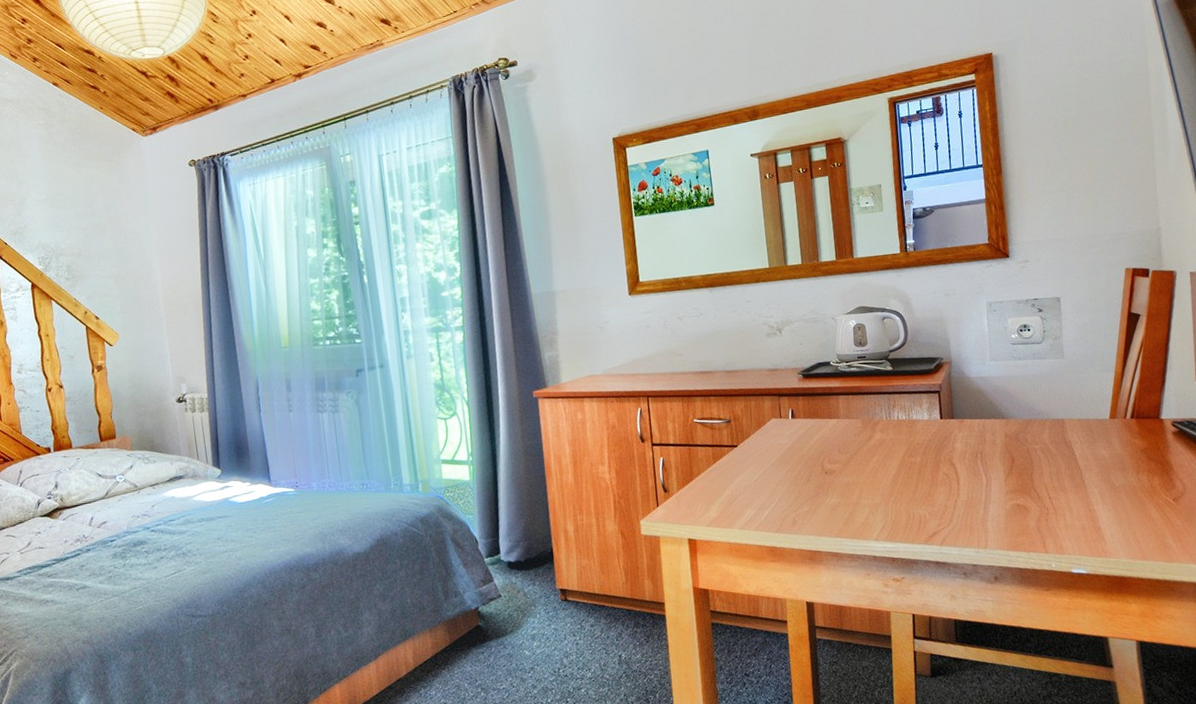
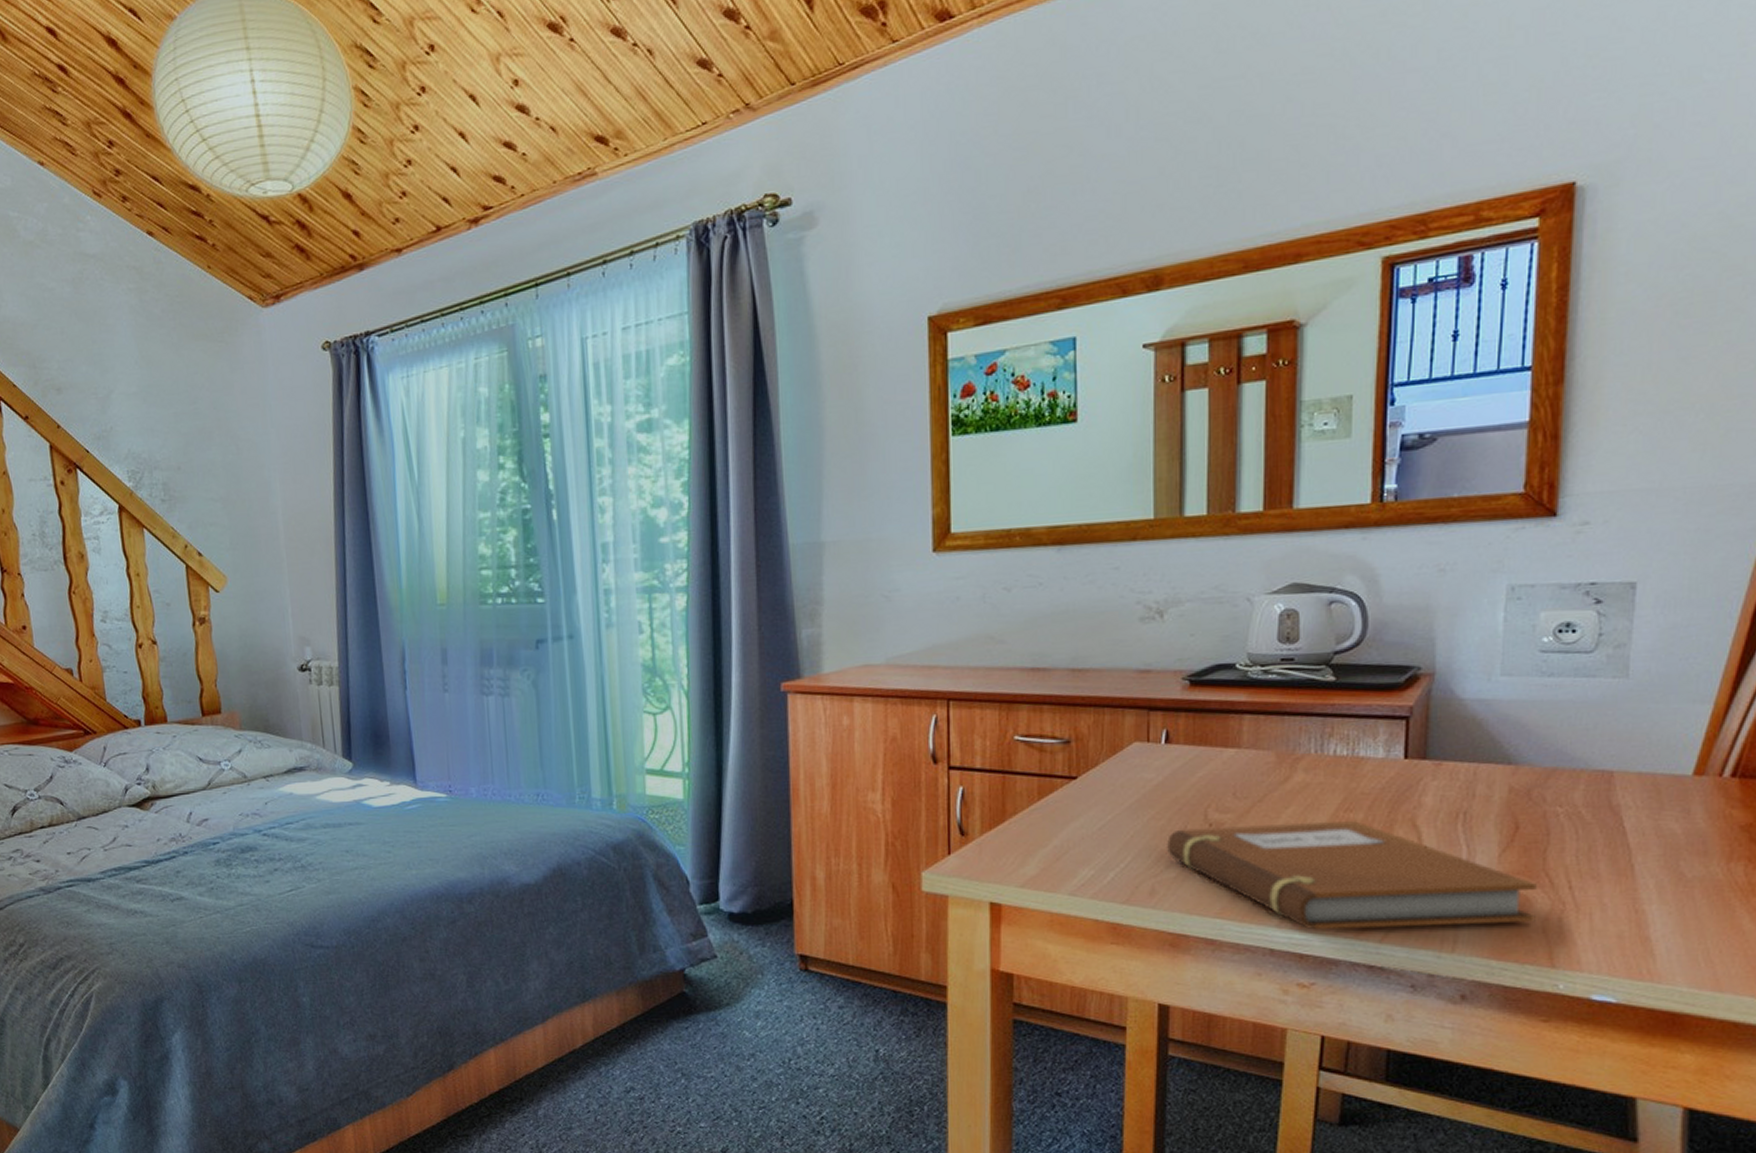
notebook: none [799,463,1032,541] -> present [1166,821,1537,930]

